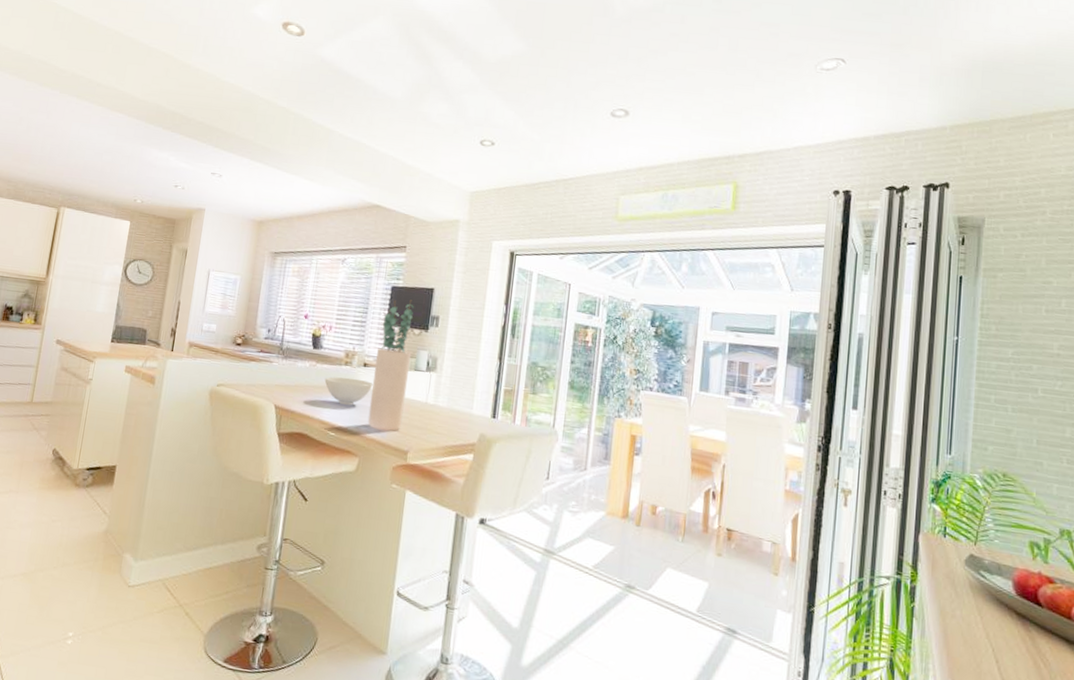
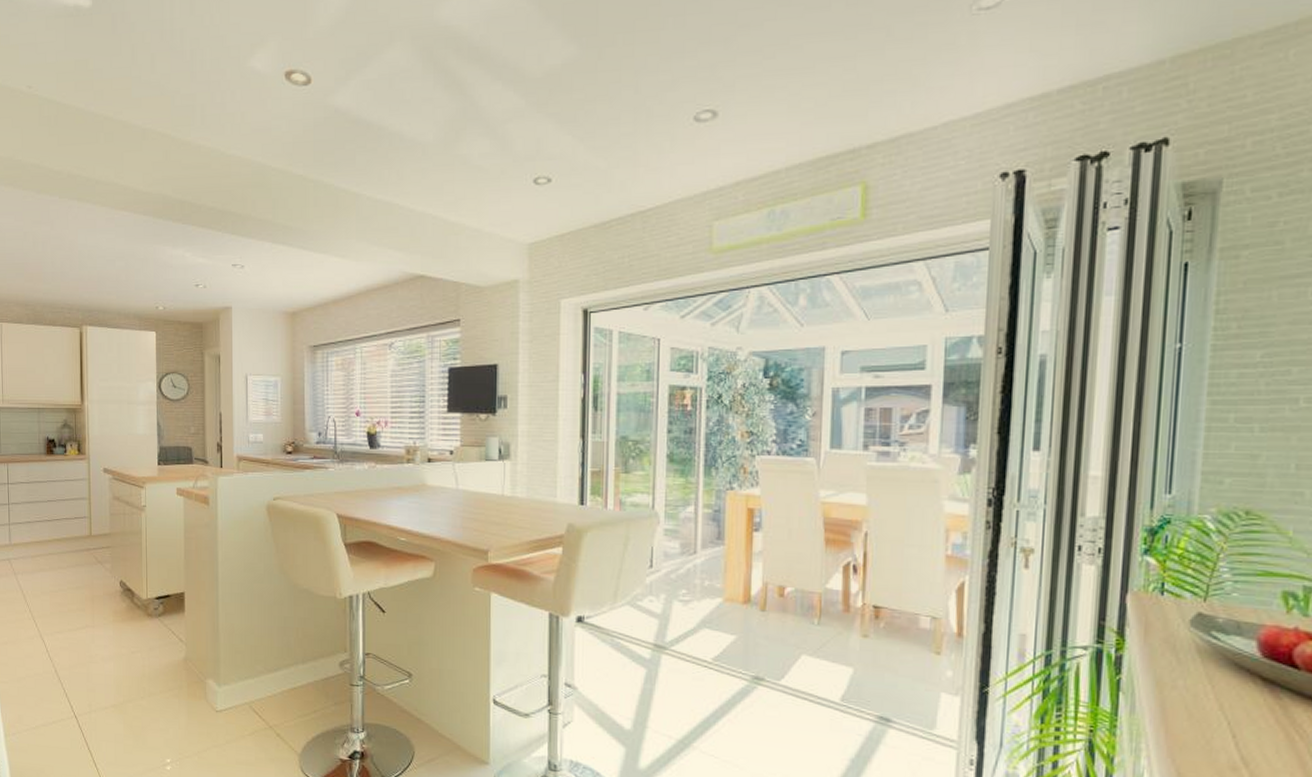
bowl: present [324,376,373,406] -> none [387,476,441,506]
vase: present [367,299,414,431] -> none [439,381,480,530]

